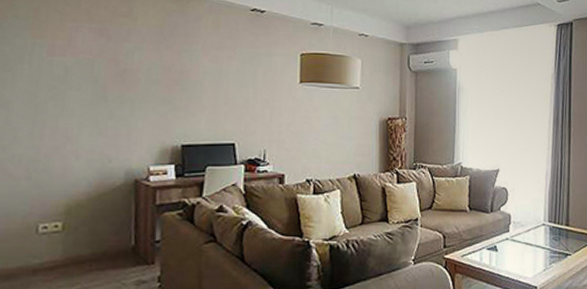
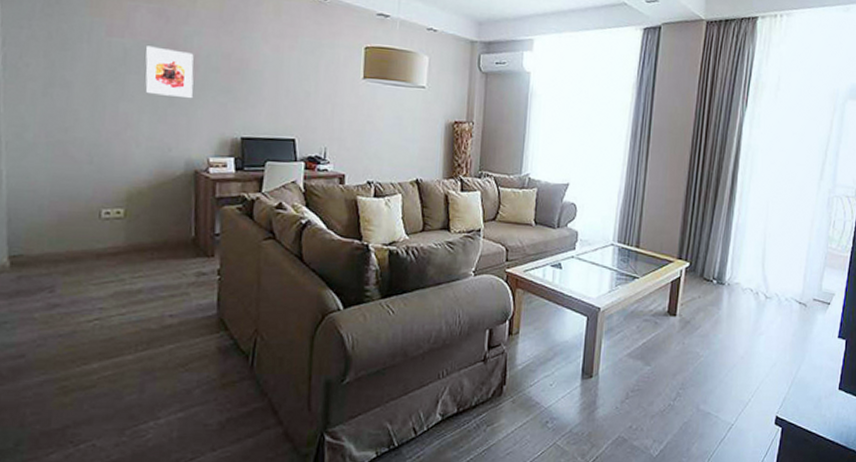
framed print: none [85,63,135,111] -> present [145,46,194,99]

